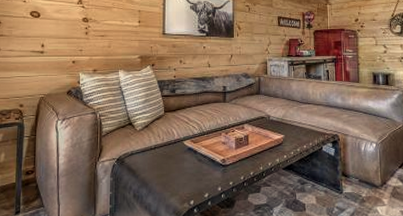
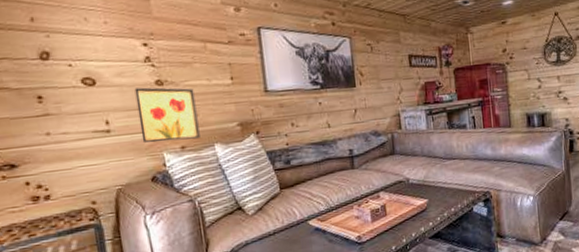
wall art: none [65,22,110,64] -> present [134,87,200,143]

